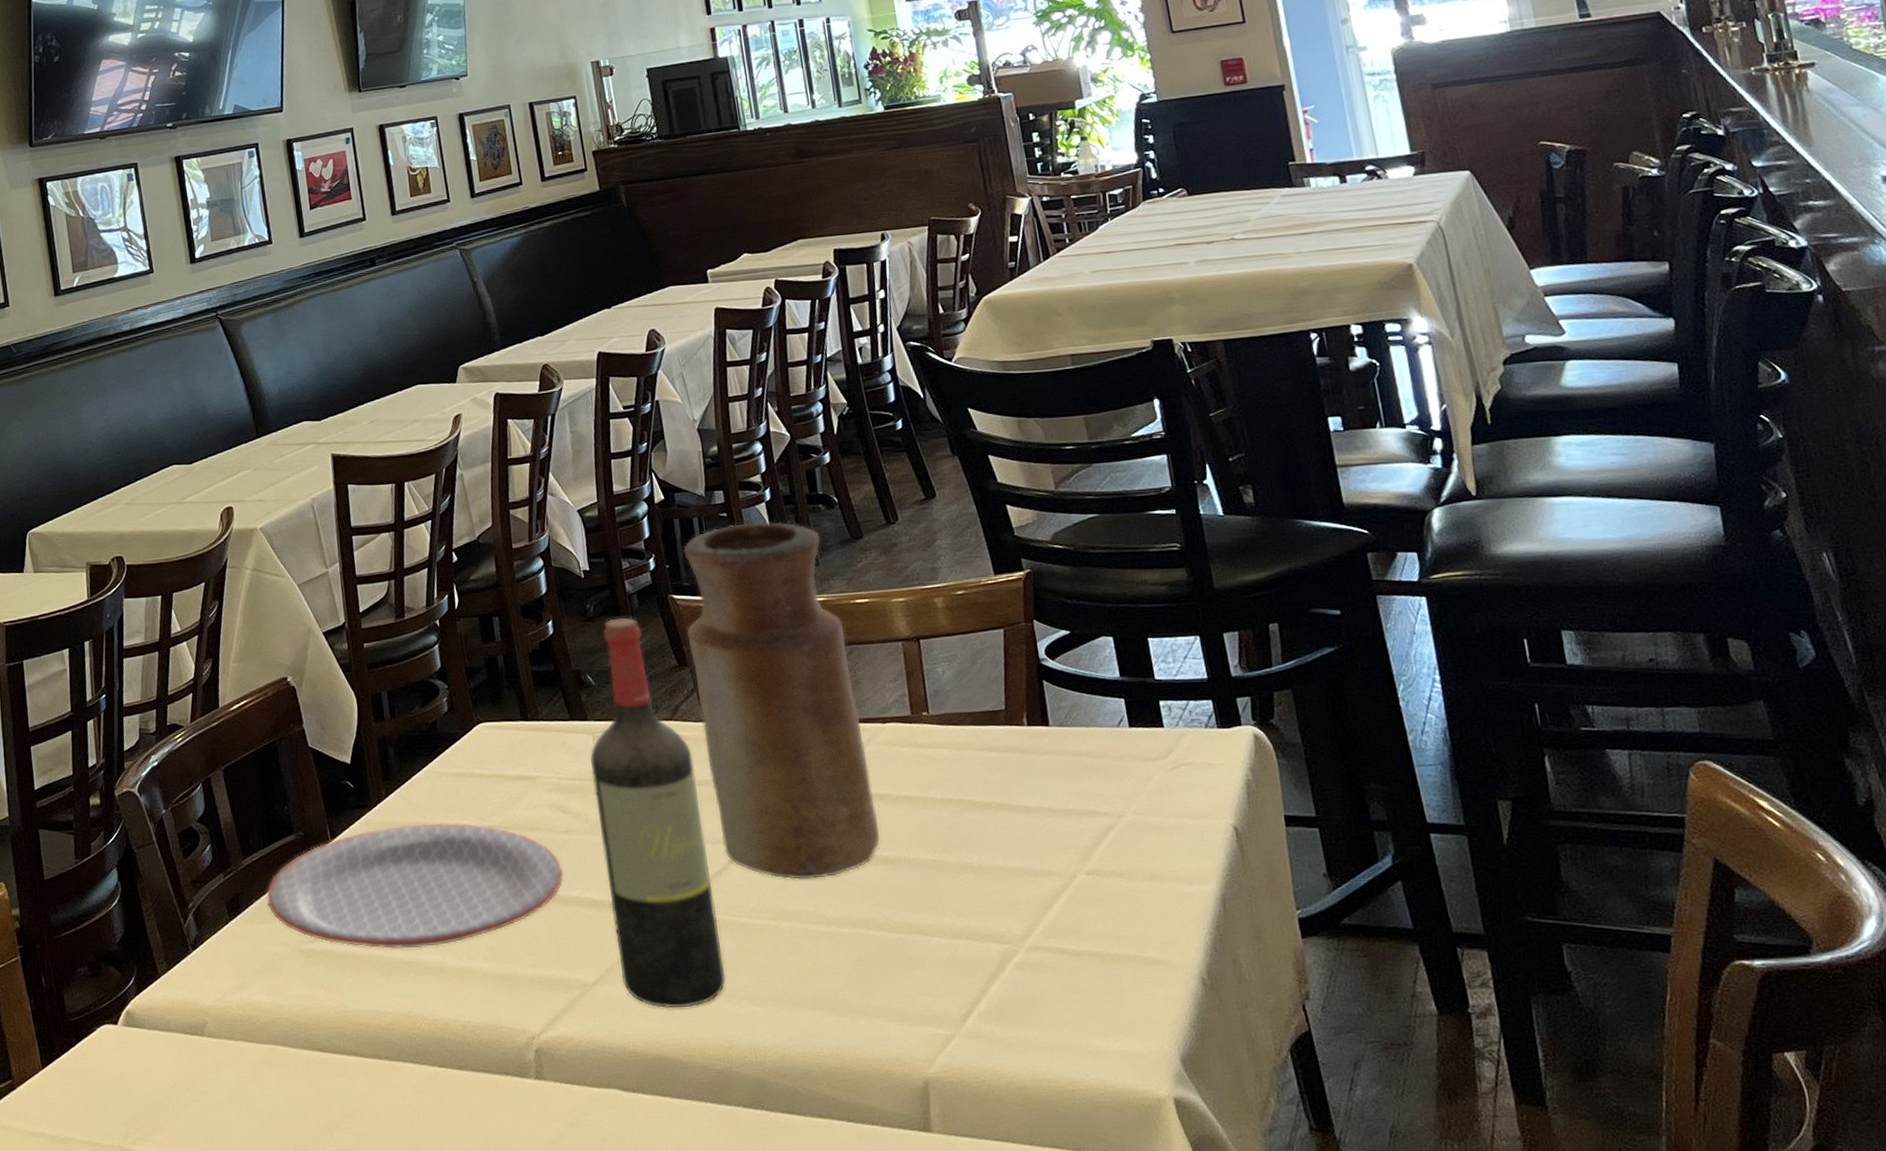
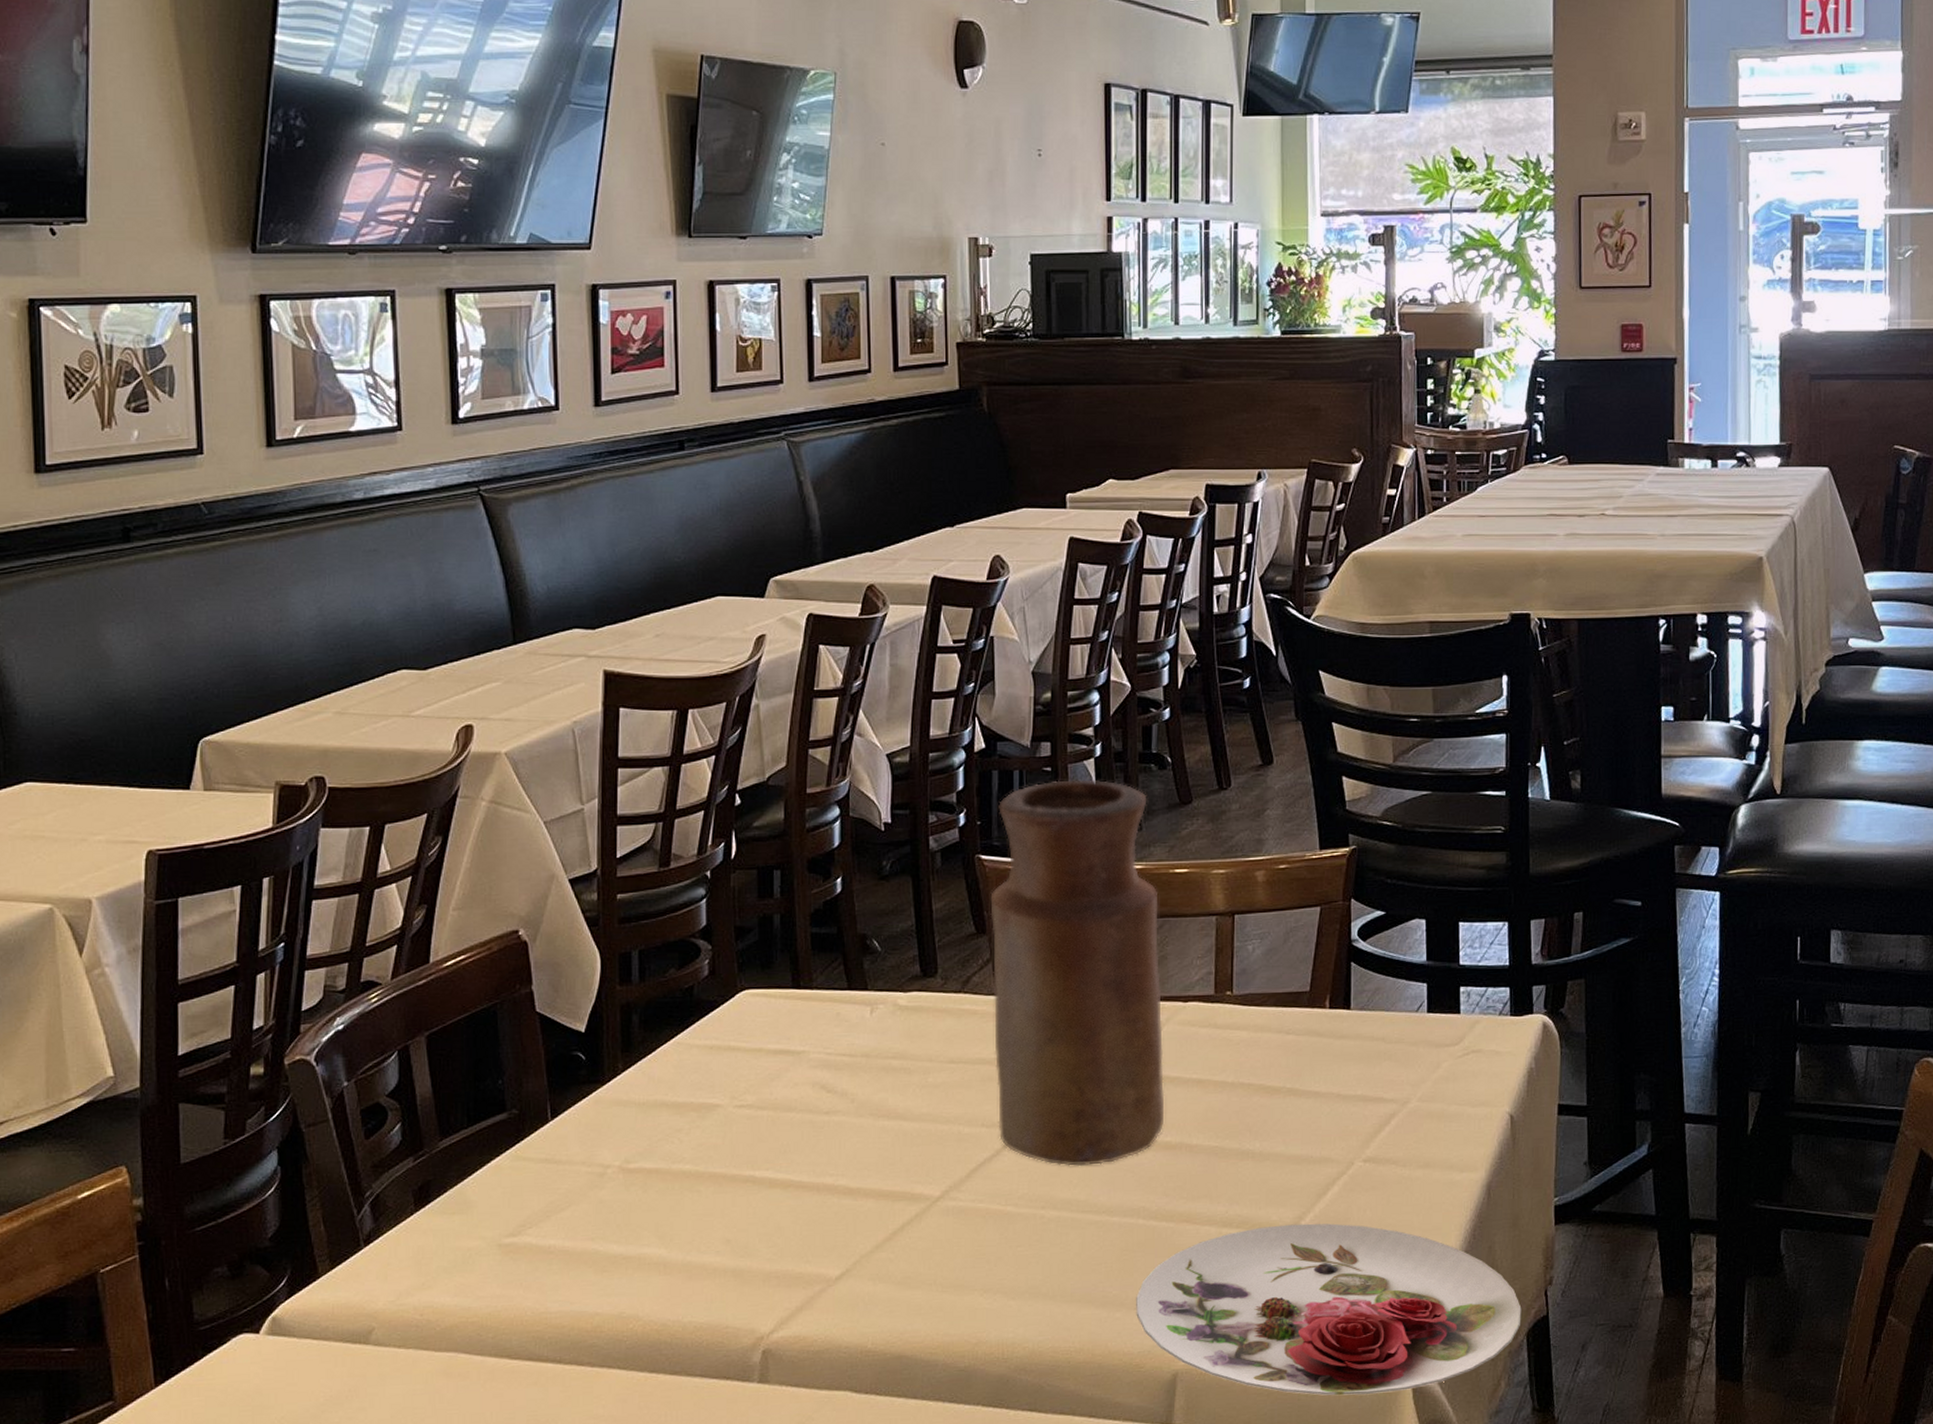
plate: present [266,823,564,949] -> none [465,1101,819,1243]
wine bottle: present [590,617,726,1009] -> none [864,877,982,1304]
plate: none [877,935,1282,1108] -> present [1136,1223,1522,1396]

